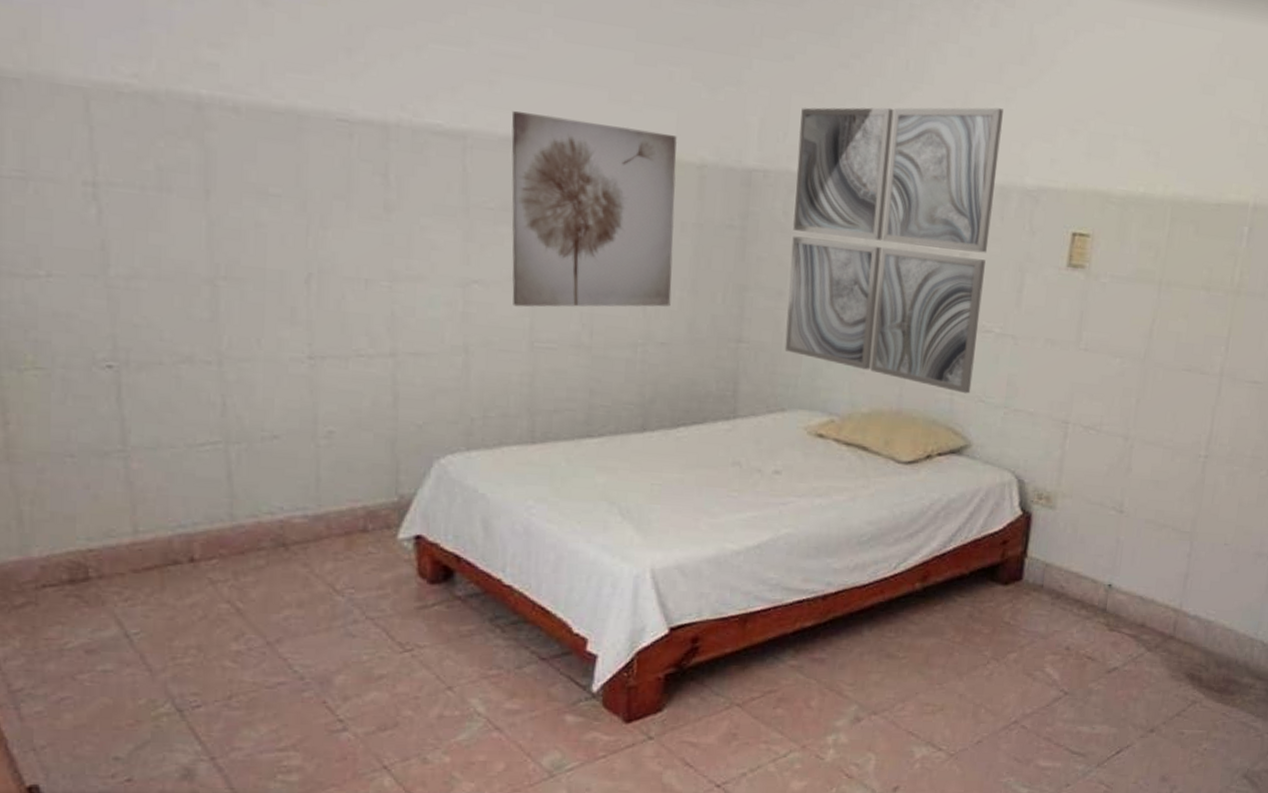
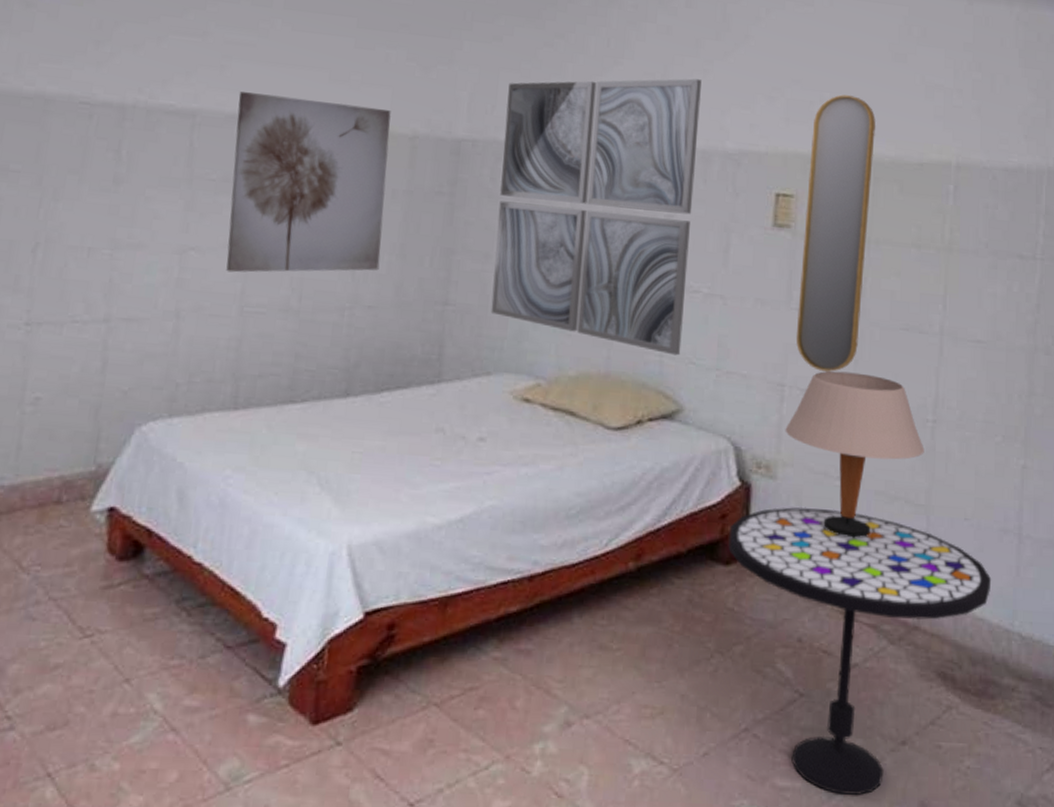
side table: none [1008,533,1243,772] -> present [728,506,992,795]
table lamp: none [1066,409,1195,561] -> present [785,371,925,538]
home mirror: none [1082,128,1178,410] -> present [795,94,876,372]

